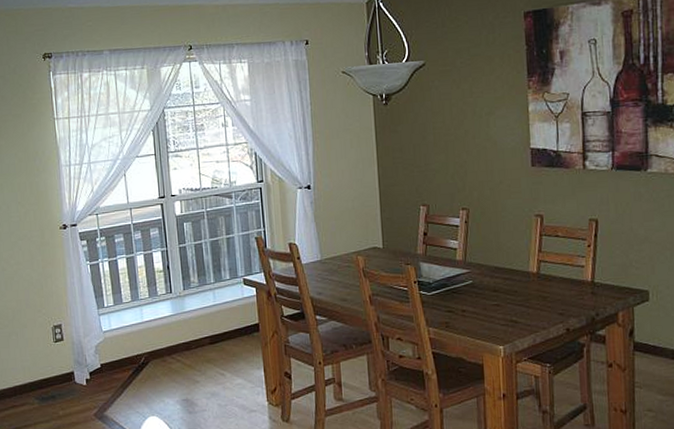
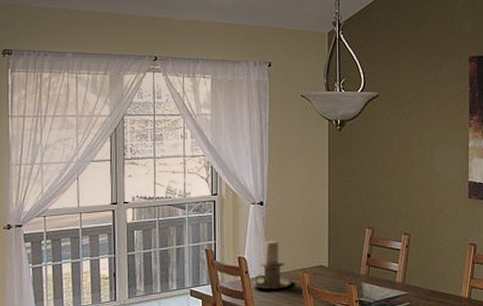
candle holder: none [303,224,348,275] -> present [251,240,294,290]

